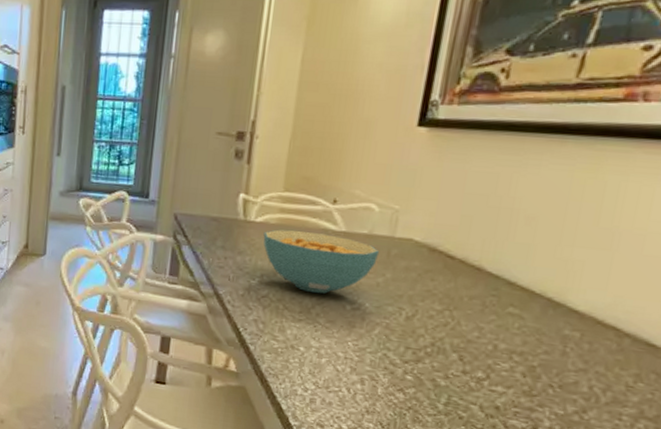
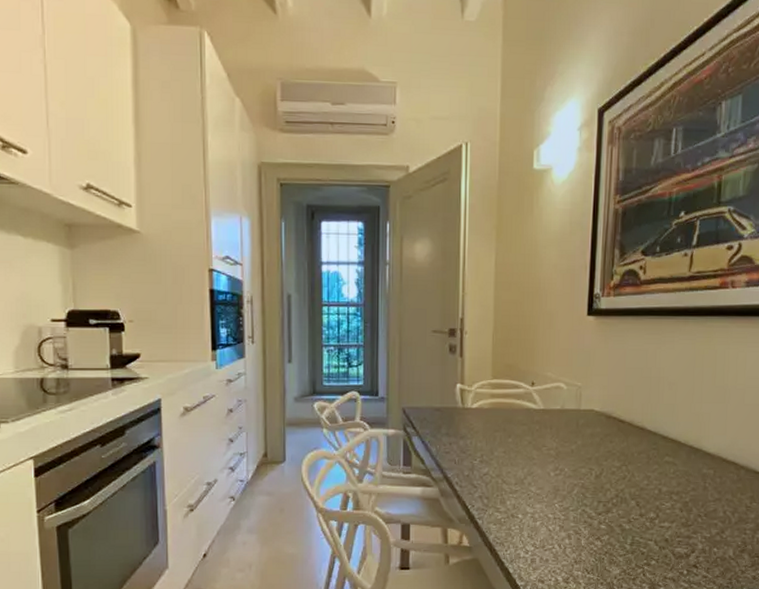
cereal bowl: present [263,229,380,294] -> none [480,413,571,466]

